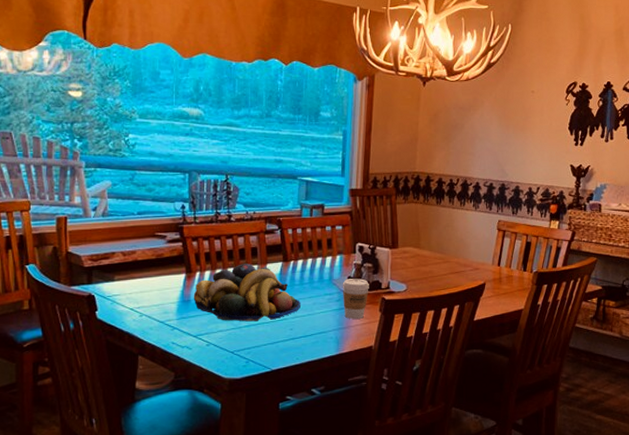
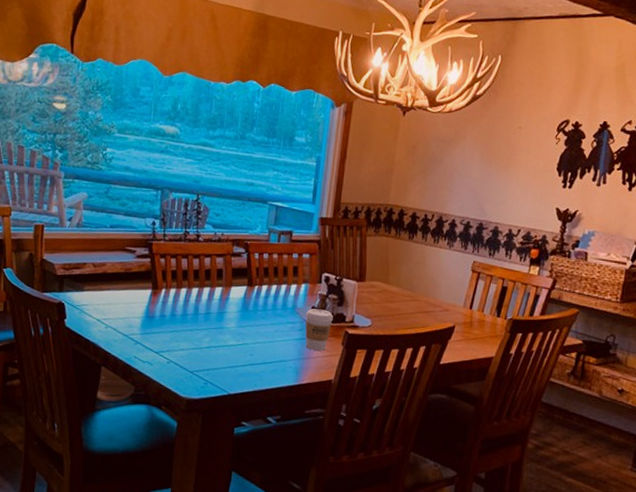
fruit bowl: present [193,263,301,322] -> none [157,284,262,344]

